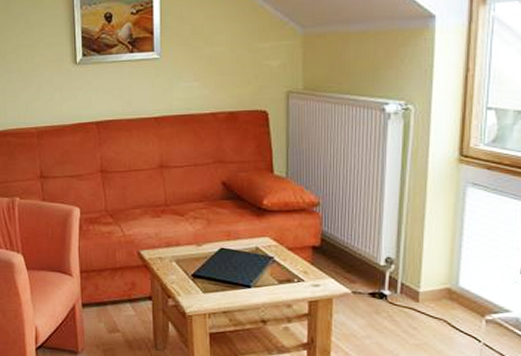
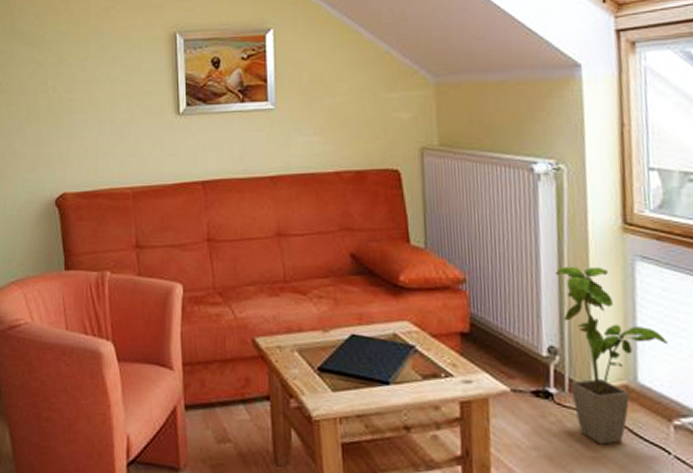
house plant: none [397,191,489,335] -> present [556,266,669,445]

